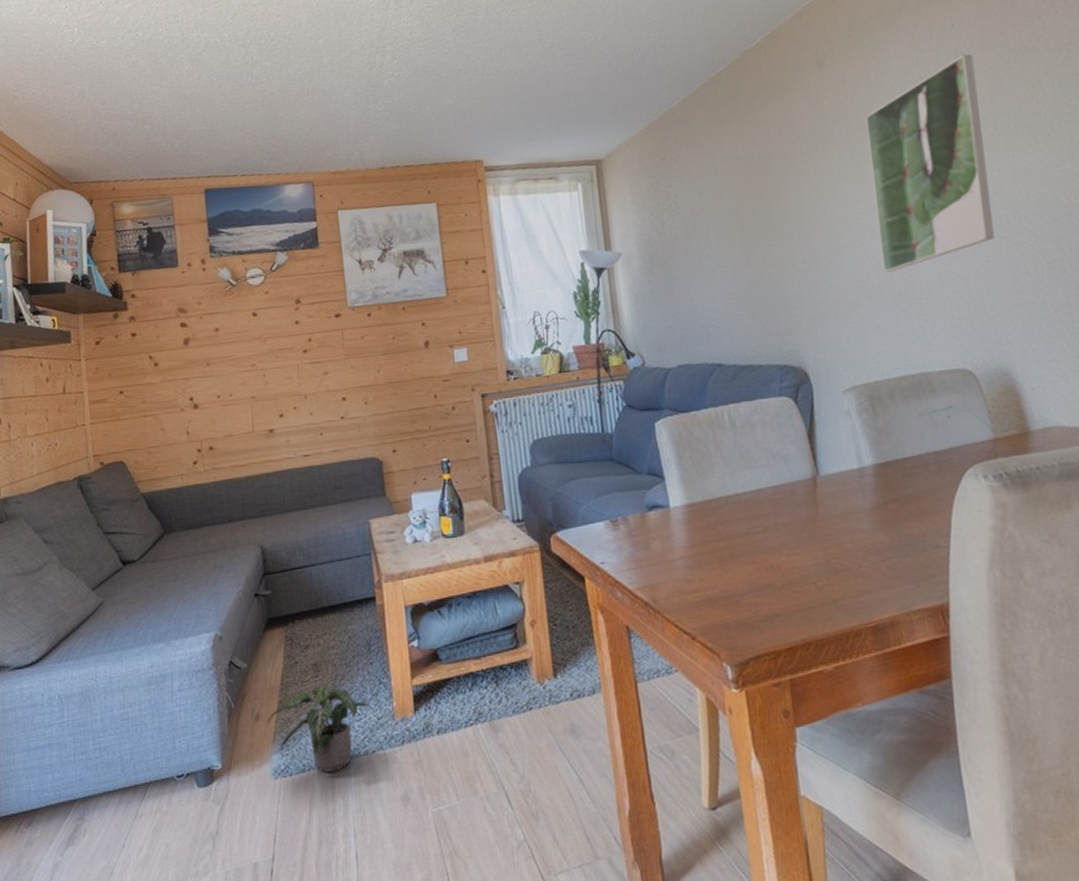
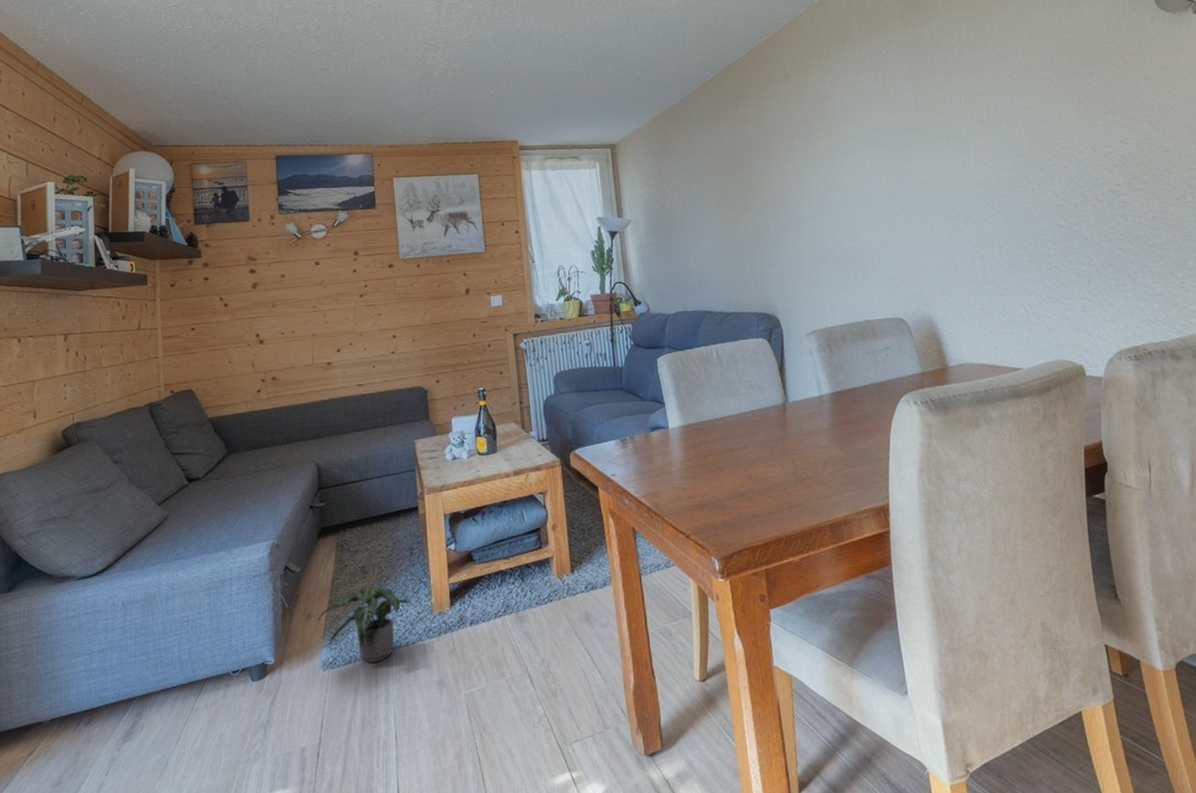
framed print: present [865,54,994,273] -> none [822,75,920,241]

